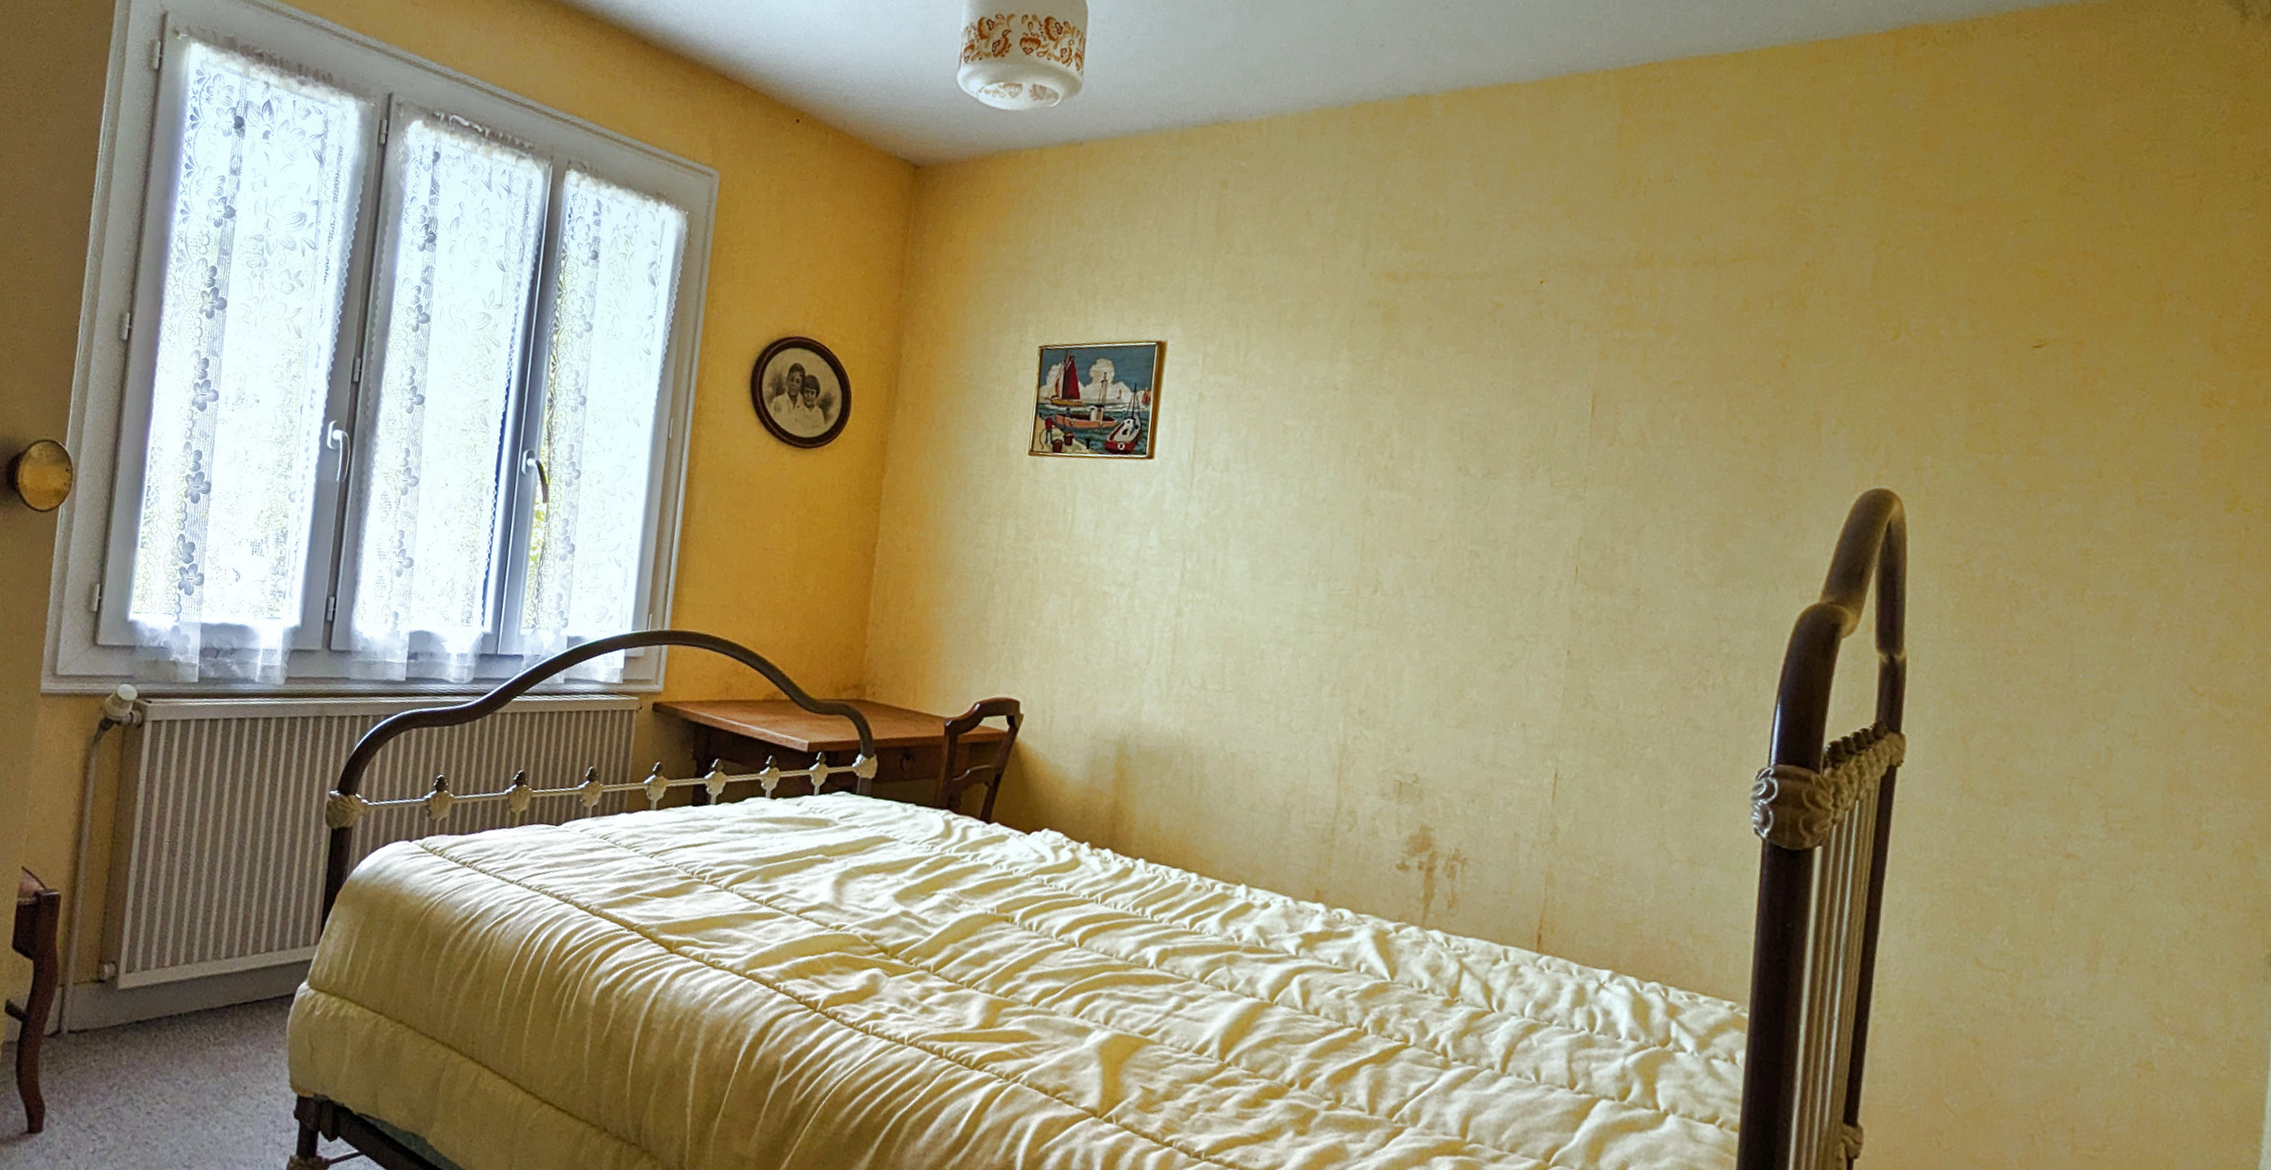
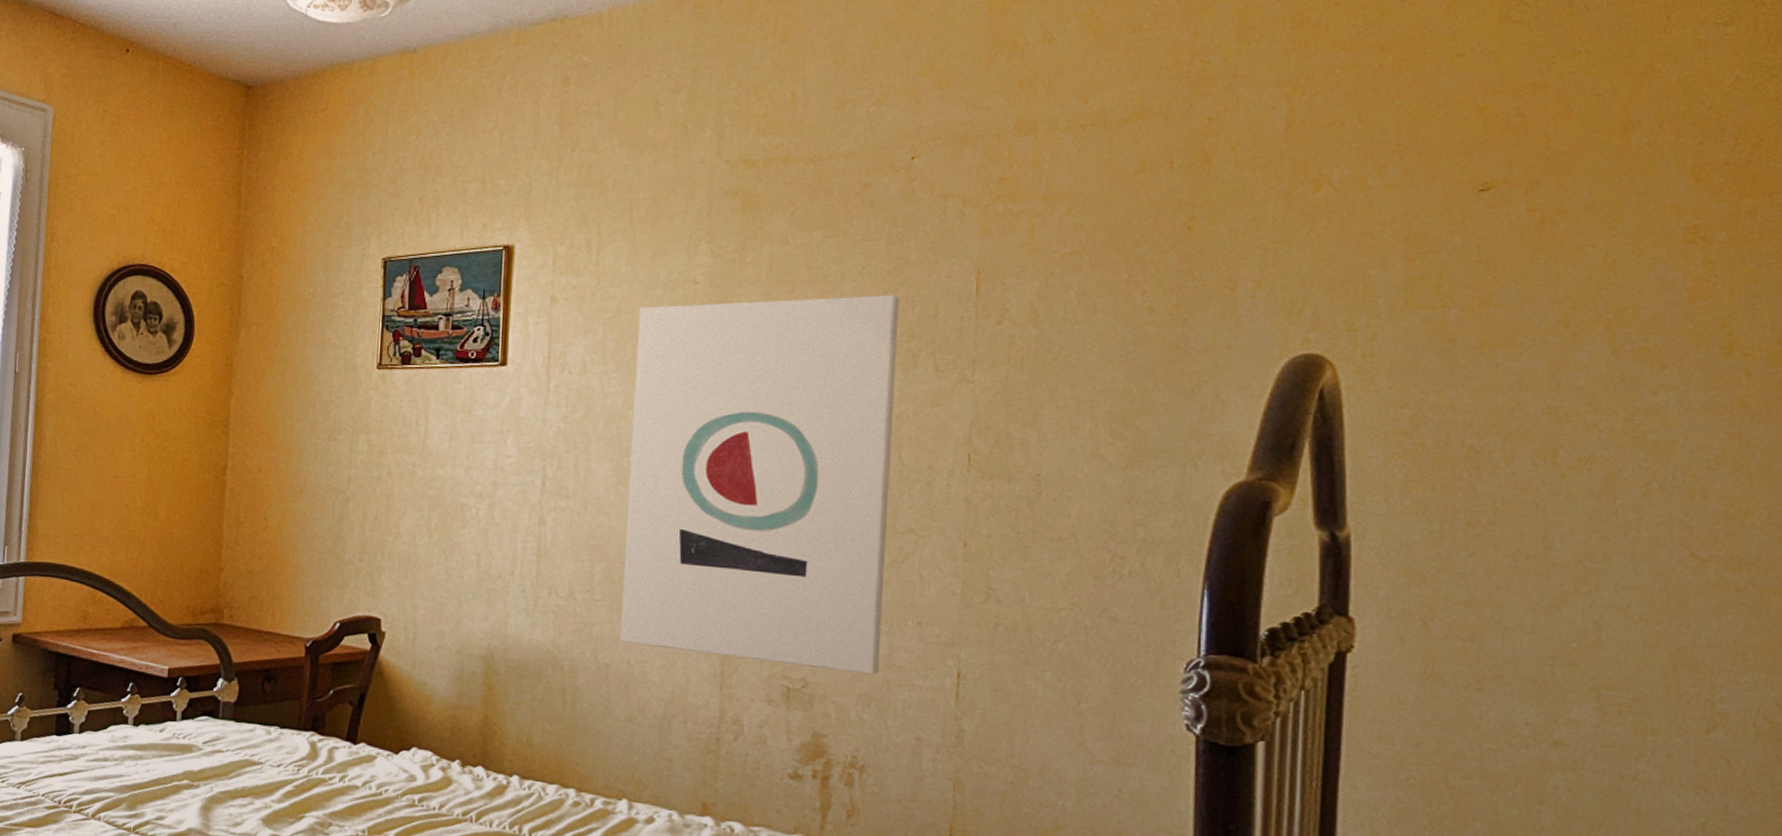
wall art: none [1247,409,1522,773] -> present [620,294,900,675]

